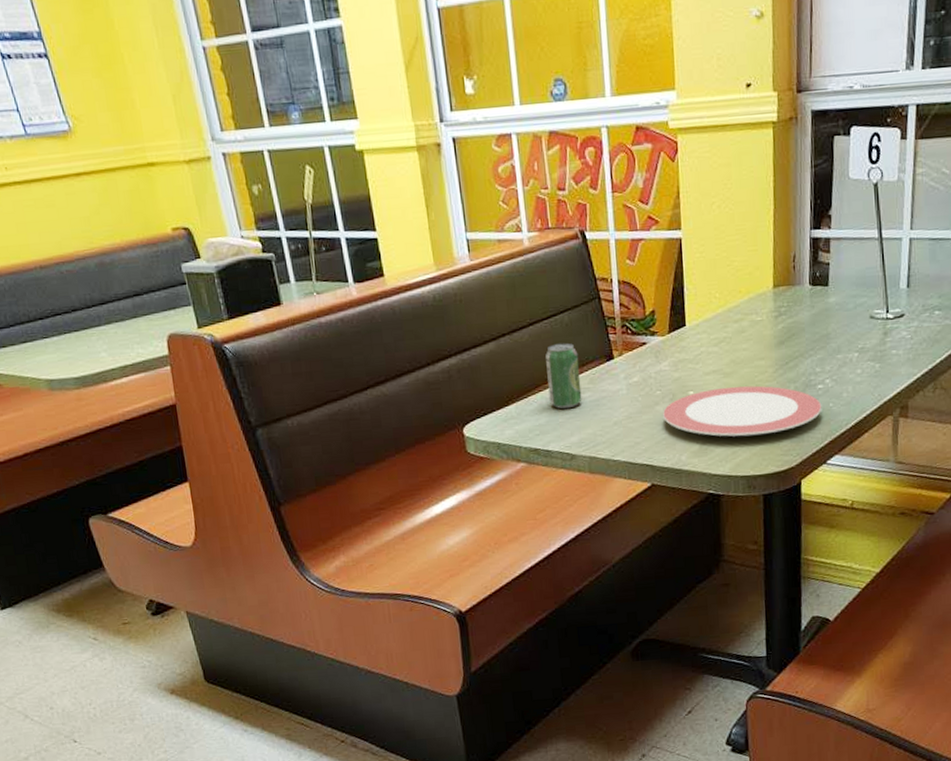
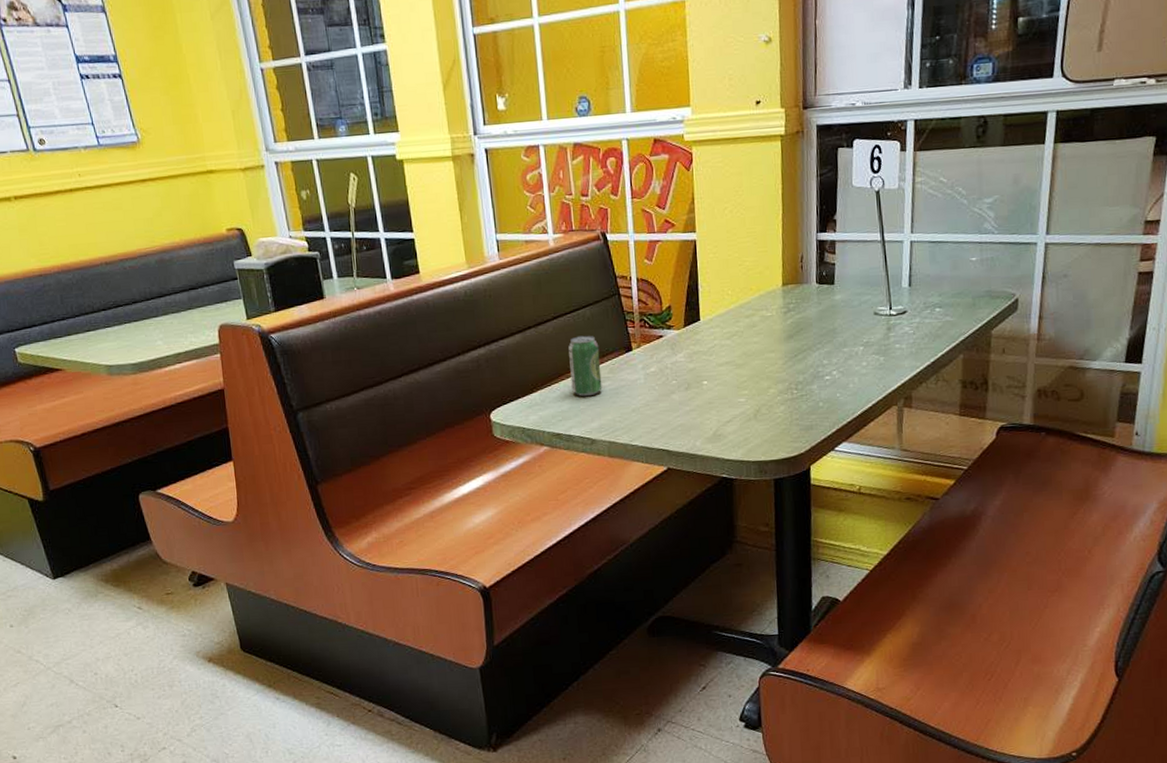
plate: present [663,385,822,437] -> none [678,376,830,424]

